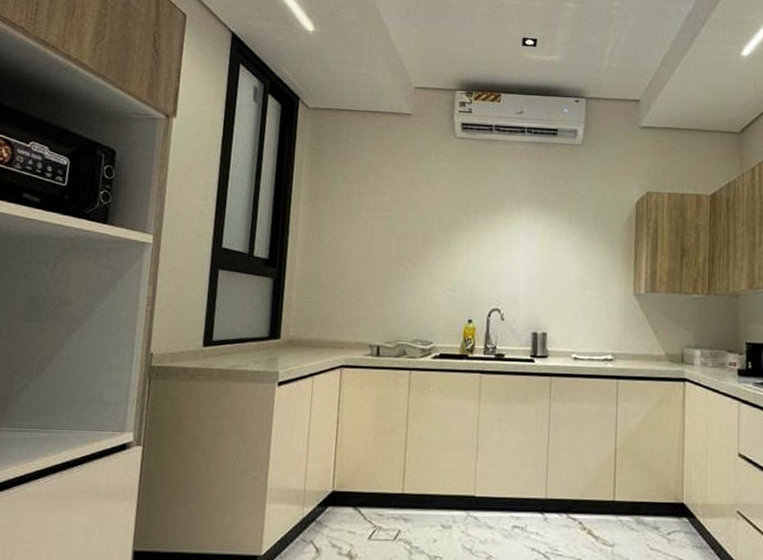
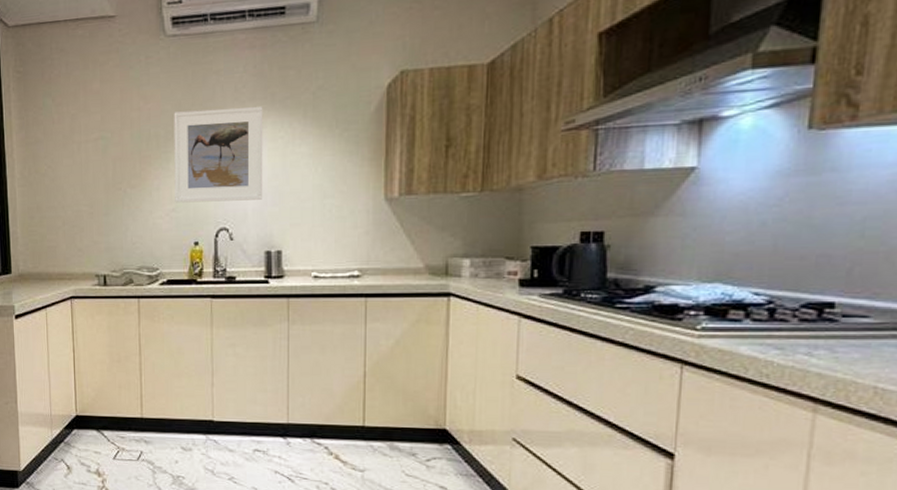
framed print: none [453,202,536,286] -> present [174,106,263,203]

